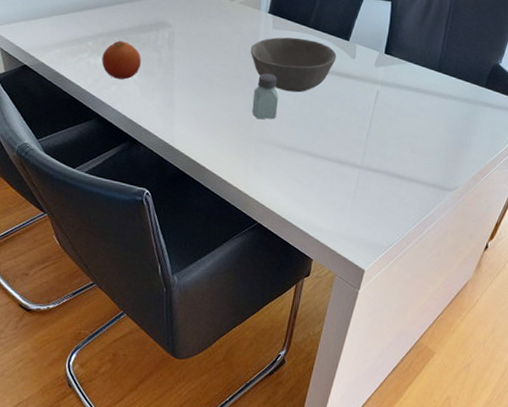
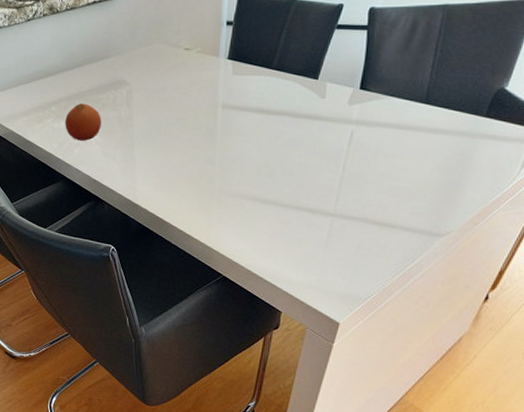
bowl: present [250,37,337,93] -> none [209,82,304,140]
saltshaker: present [252,74,279,120] -> none [213,123,241,171]

